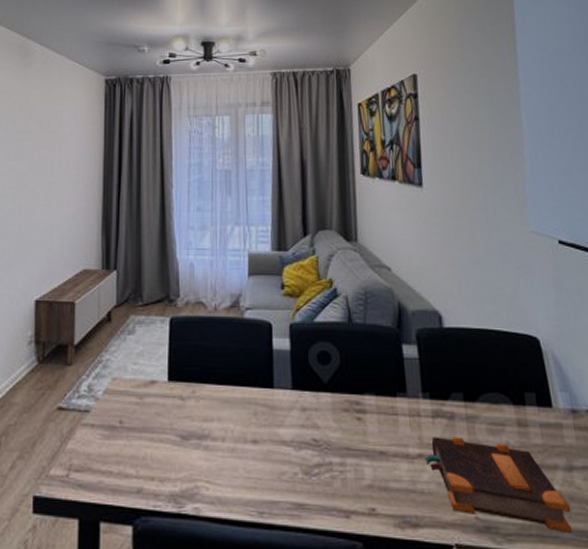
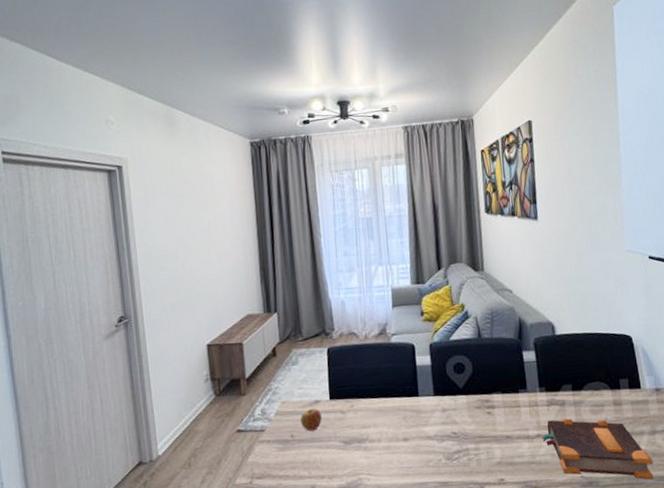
apple: none [132,390,157,418] -> present [300,408,322,432]

